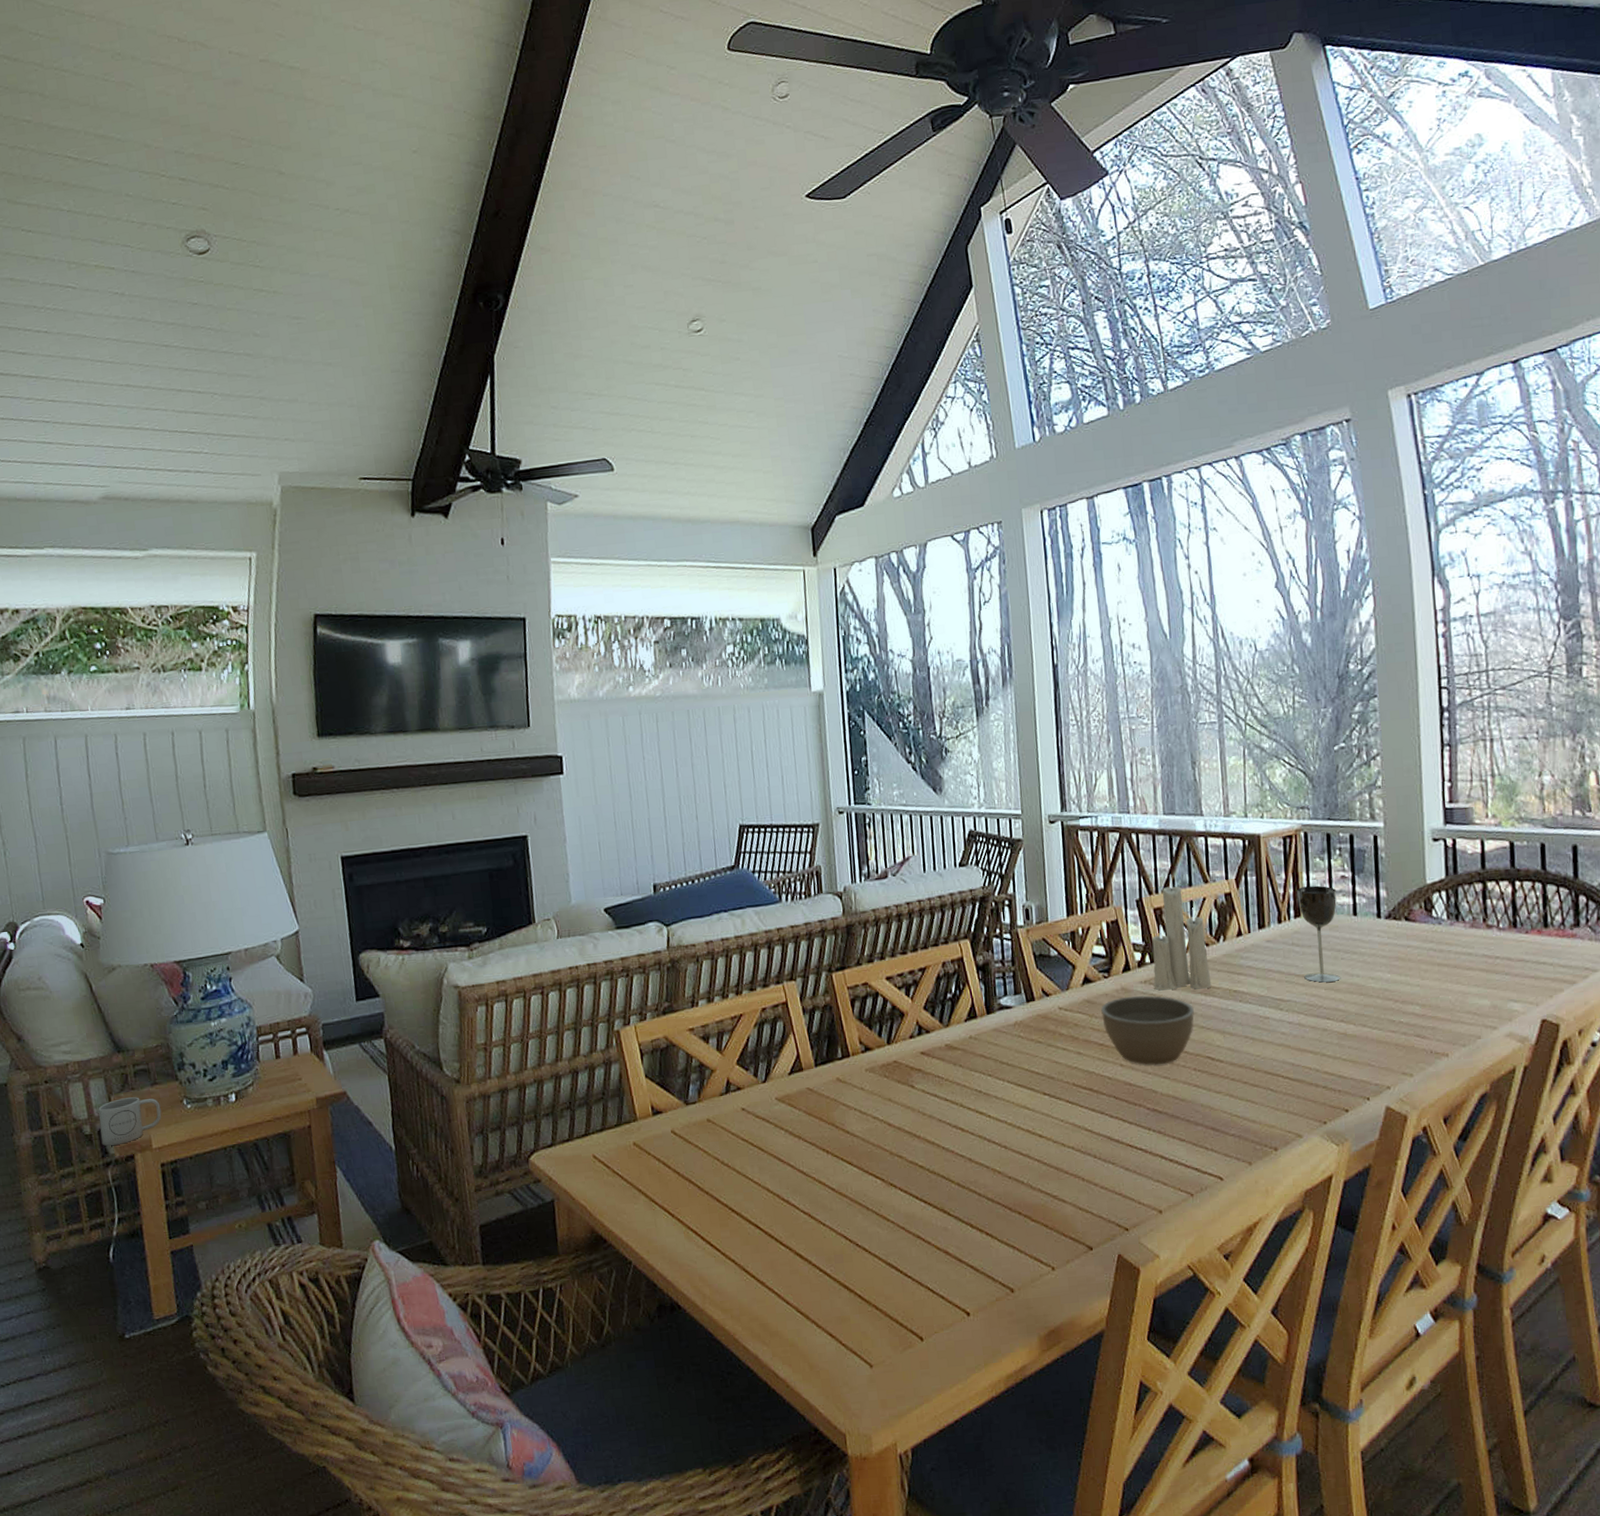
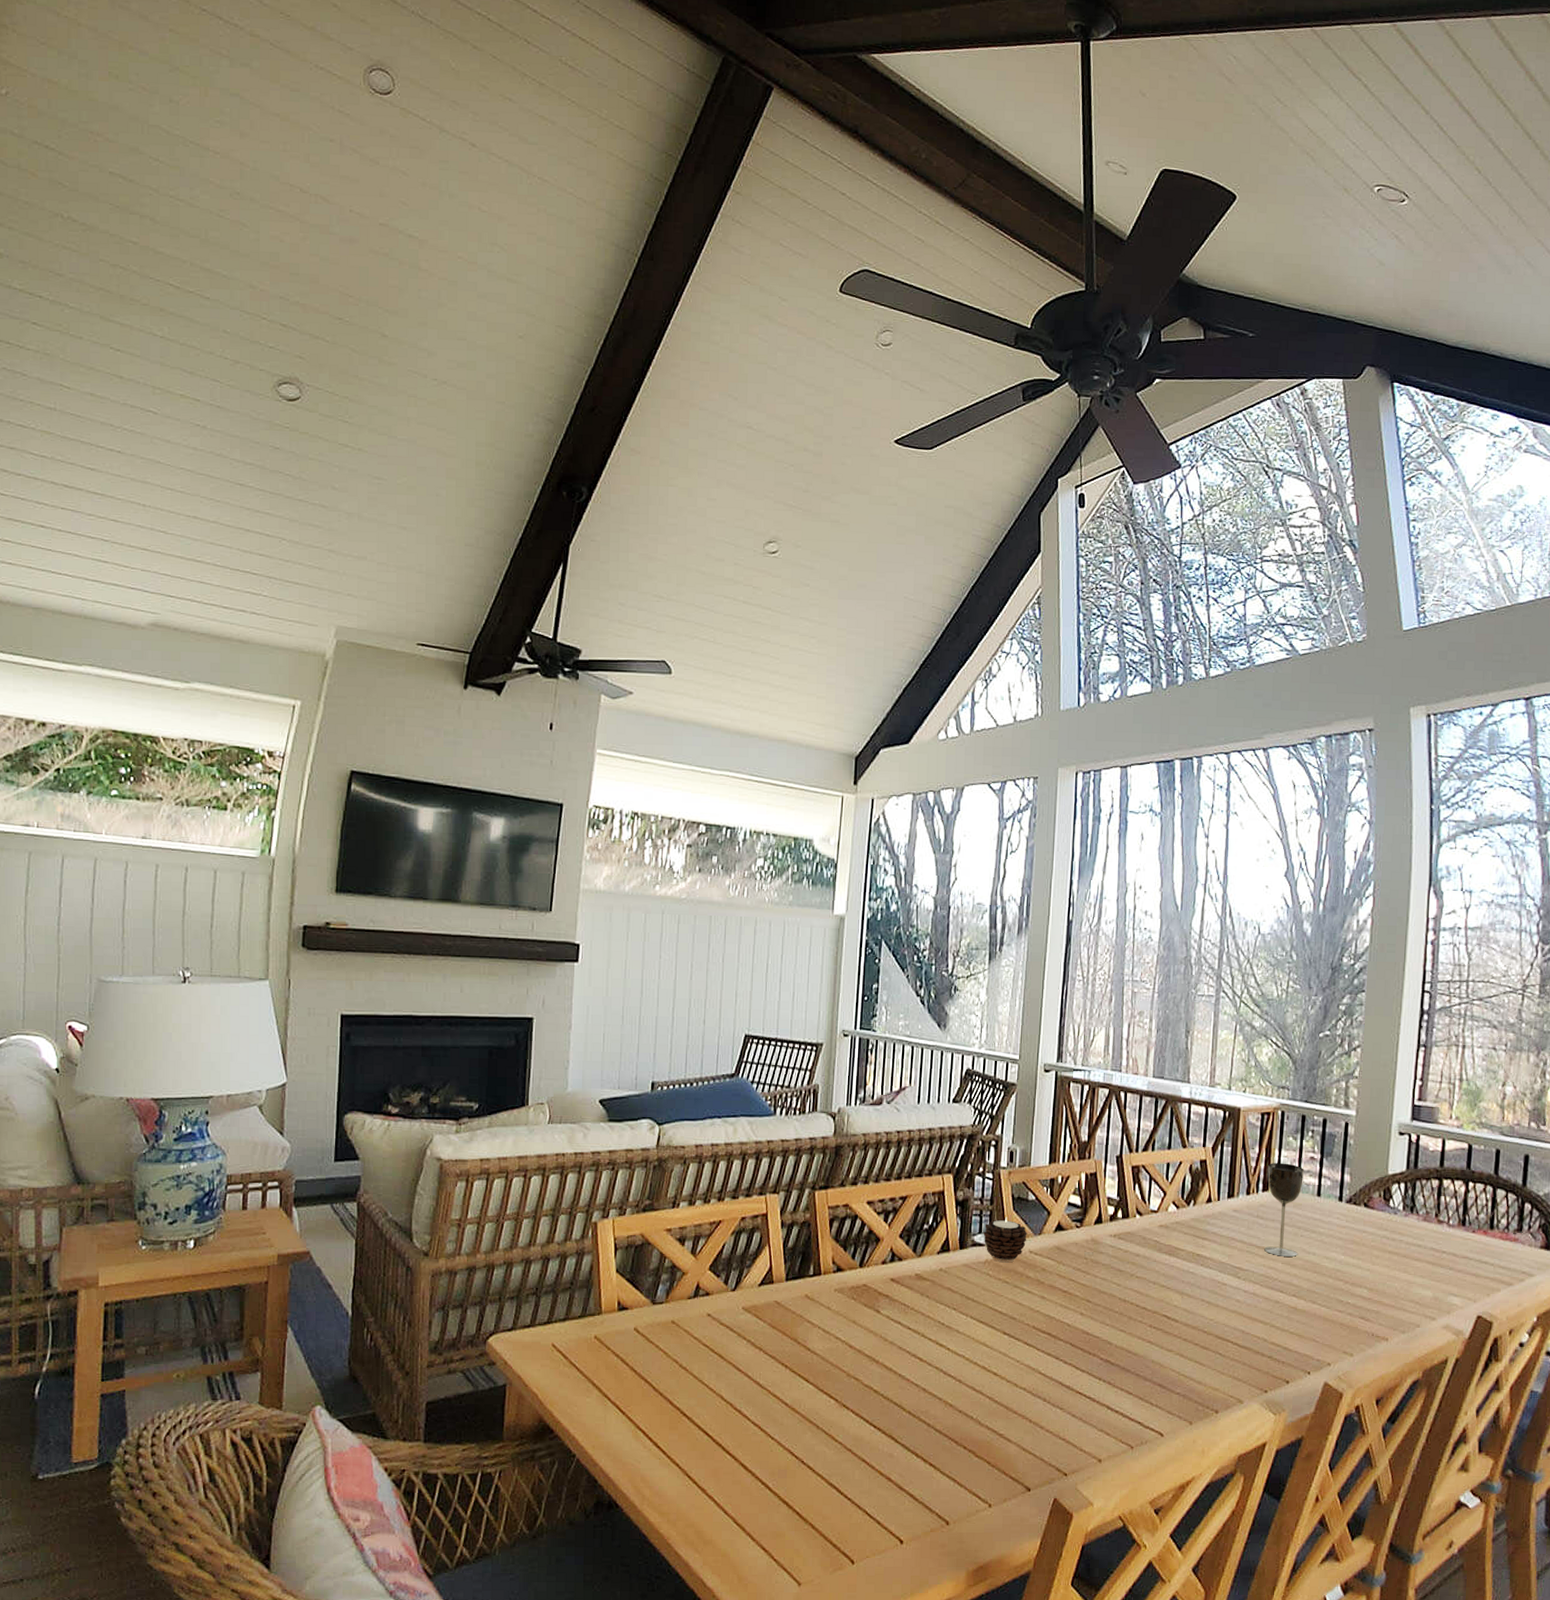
mug: present [98,1097,162,1147] -> none [45,1231,114,1279]
candle: none [1008,976,1055,1023] -> present [983,1217,1027,1263]
bowl: present [1101,995,1194,1066] -> none [1069,1249,1157,1318]
candle: present [1152,875,1212,991] -> none [1122,1136,1178,1249]

